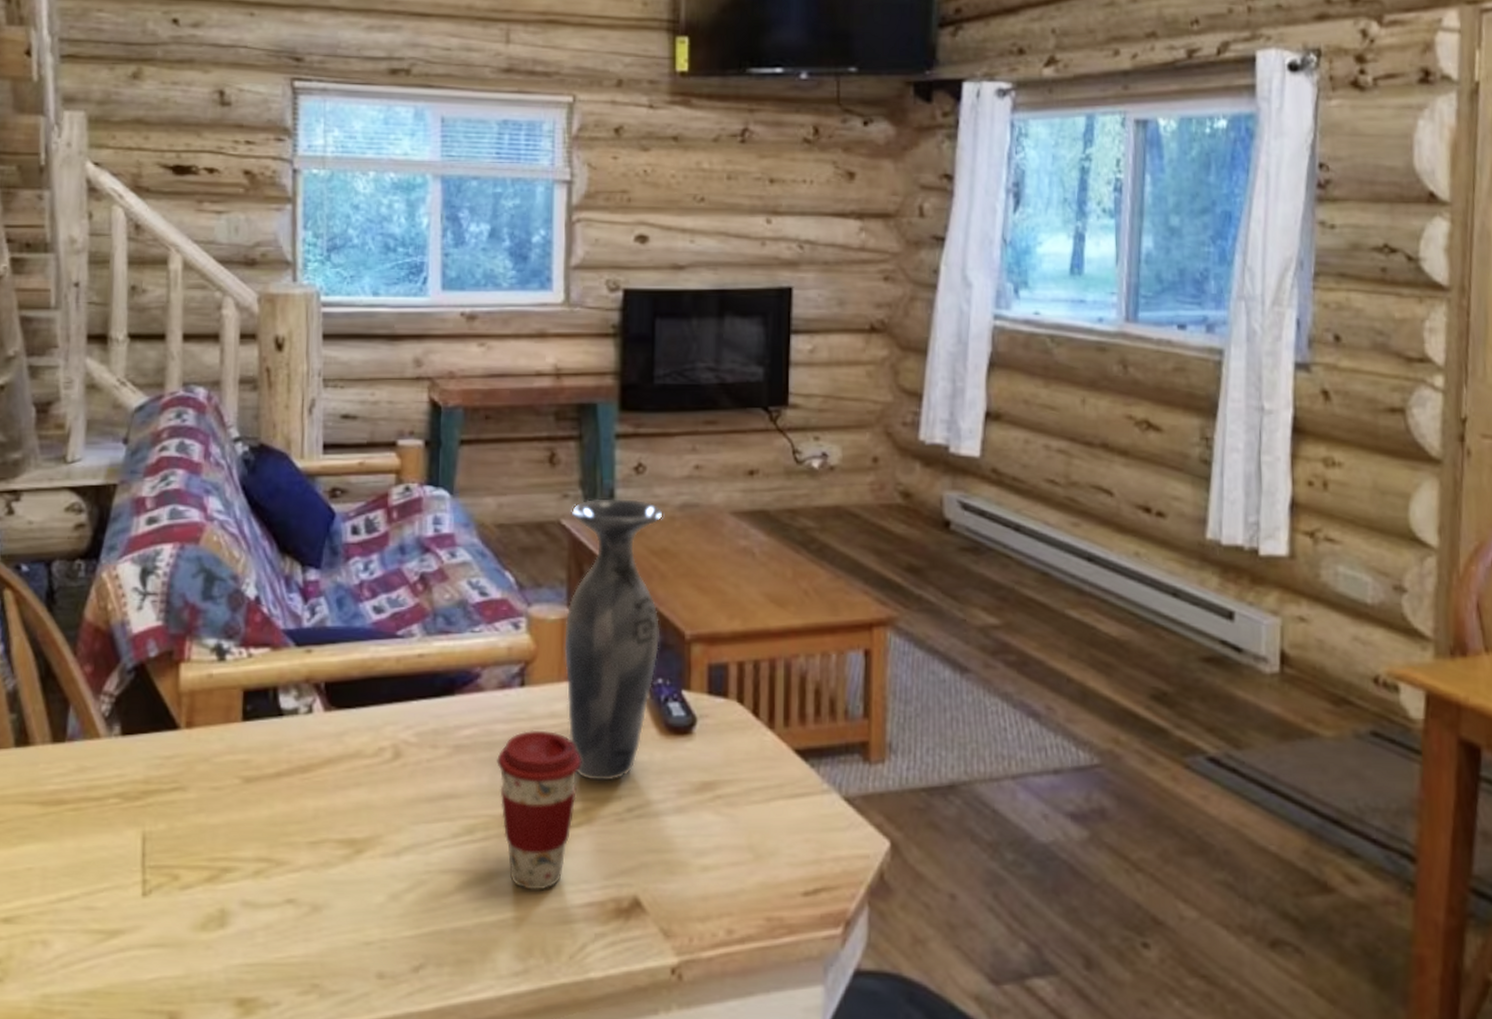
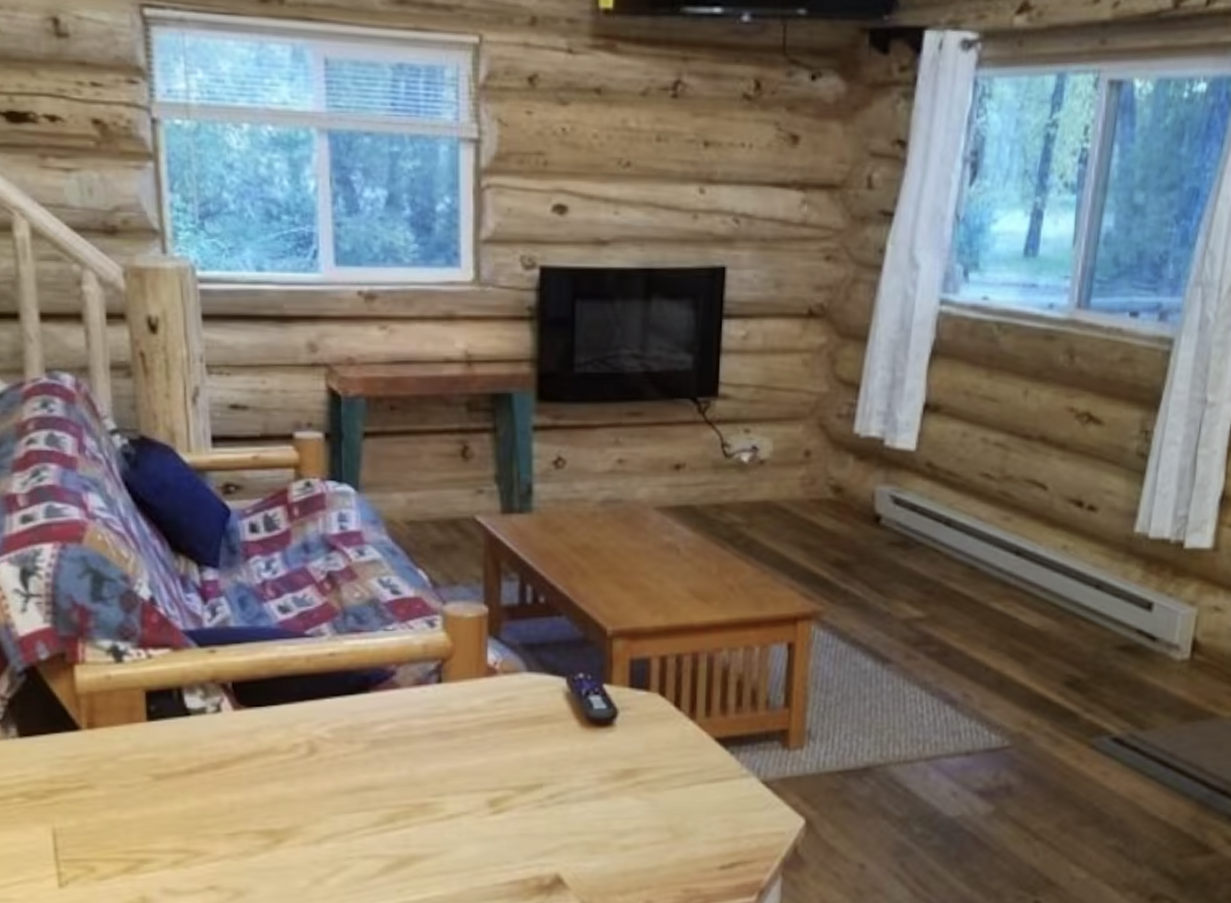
coffee cup: present [497,730,581,890] -> none [416,724,501,871]
vase: present [564,497,663,782] -> none [482,493,584,772]

